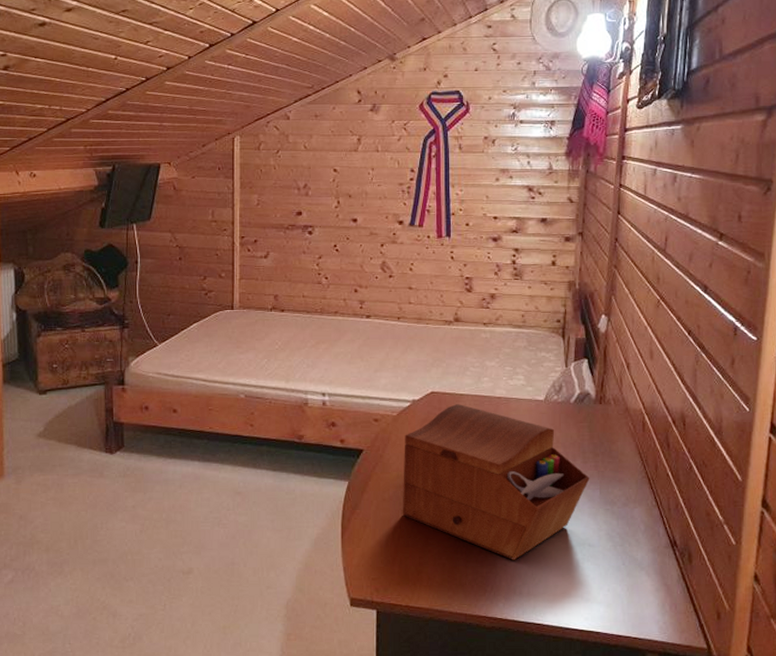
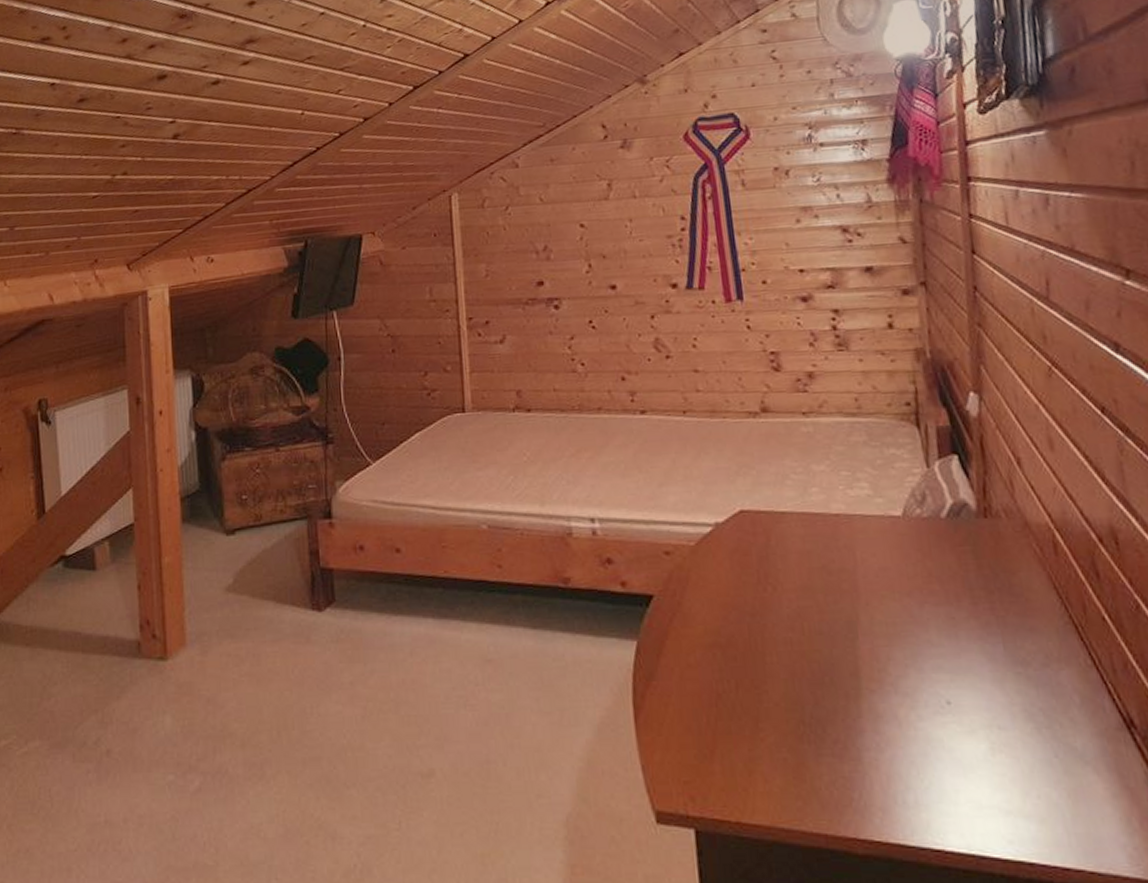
sewing box: present [402,404,590,560] -> none [709,526,986,752]

